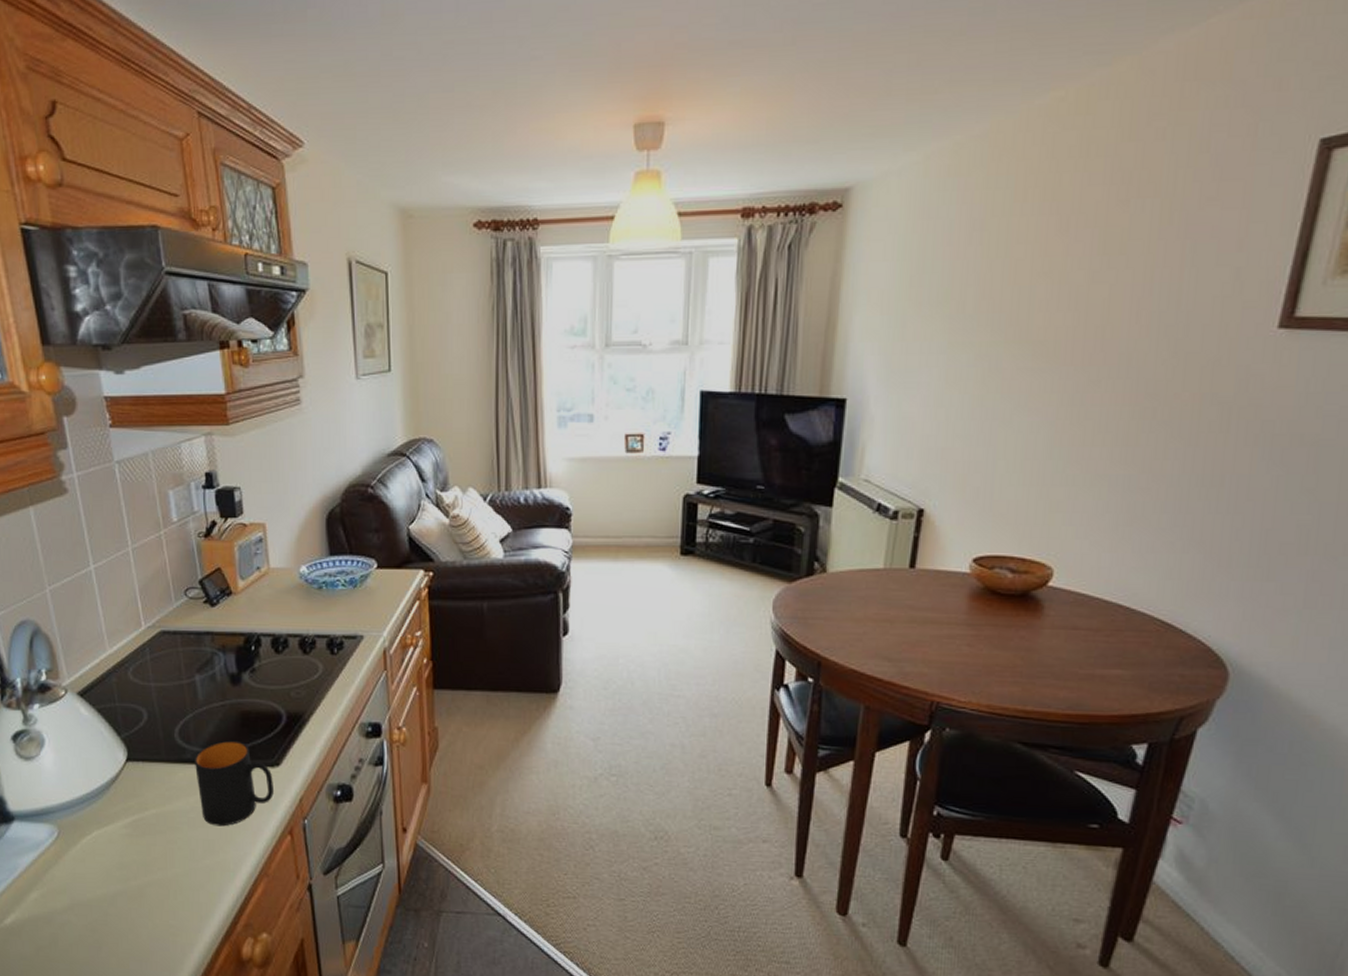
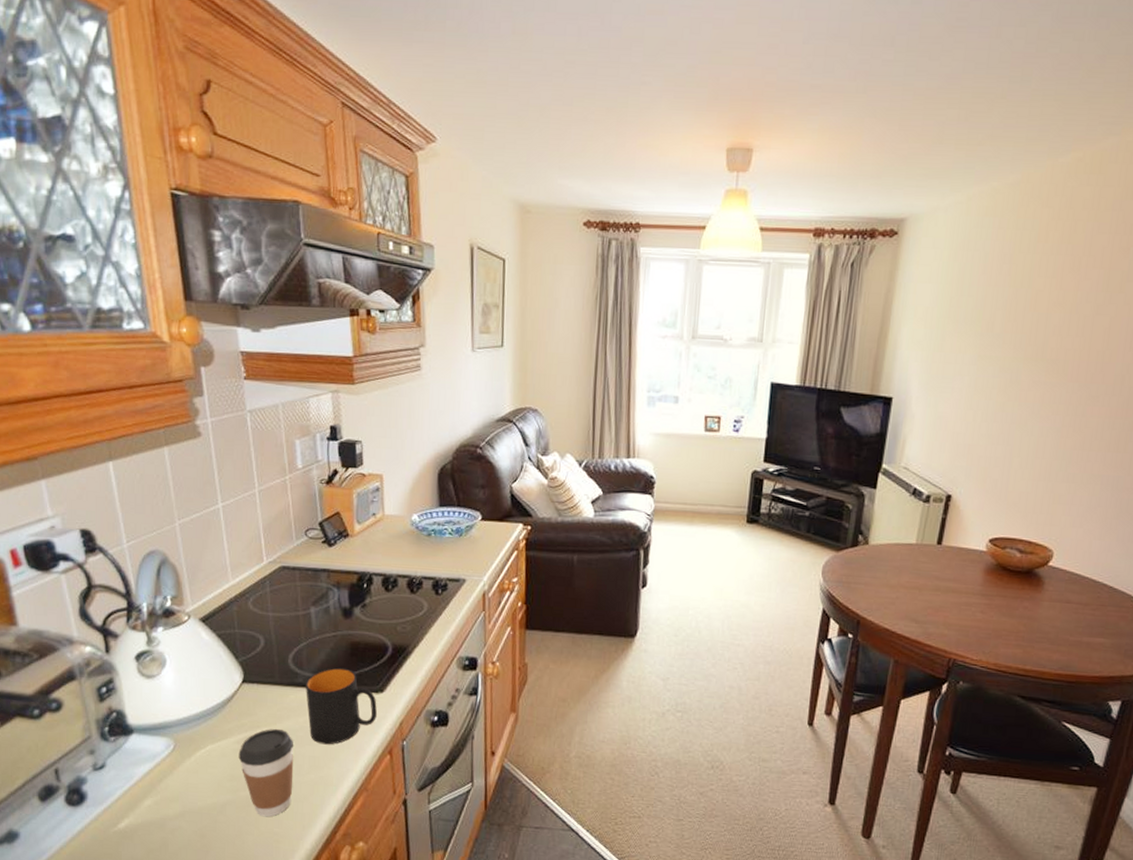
coffee cup: none [127,810,187,908] -> present [238,728,294,817]

